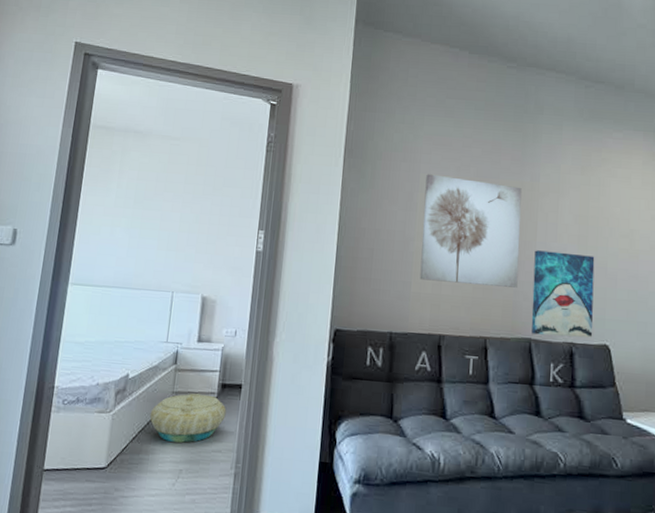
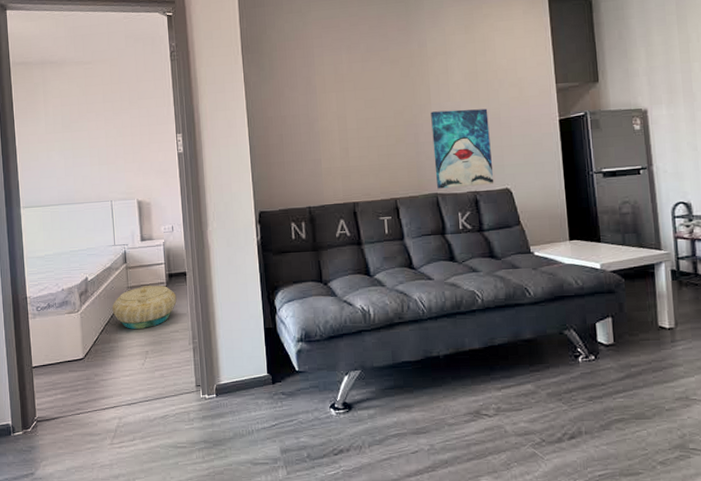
wall art: present [419,174,522,288] -> none [320,55,419,156]

